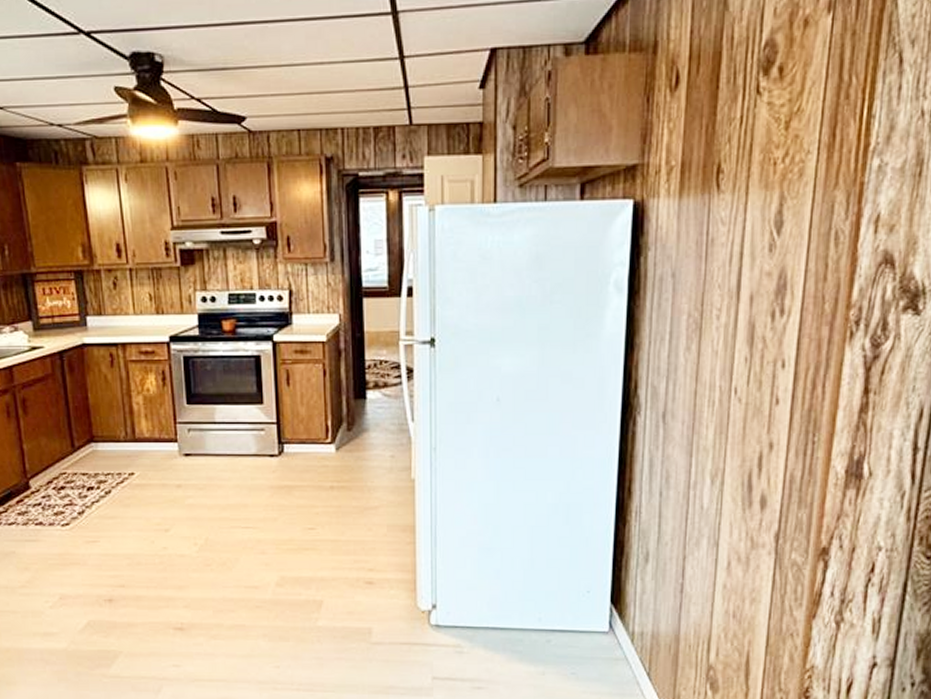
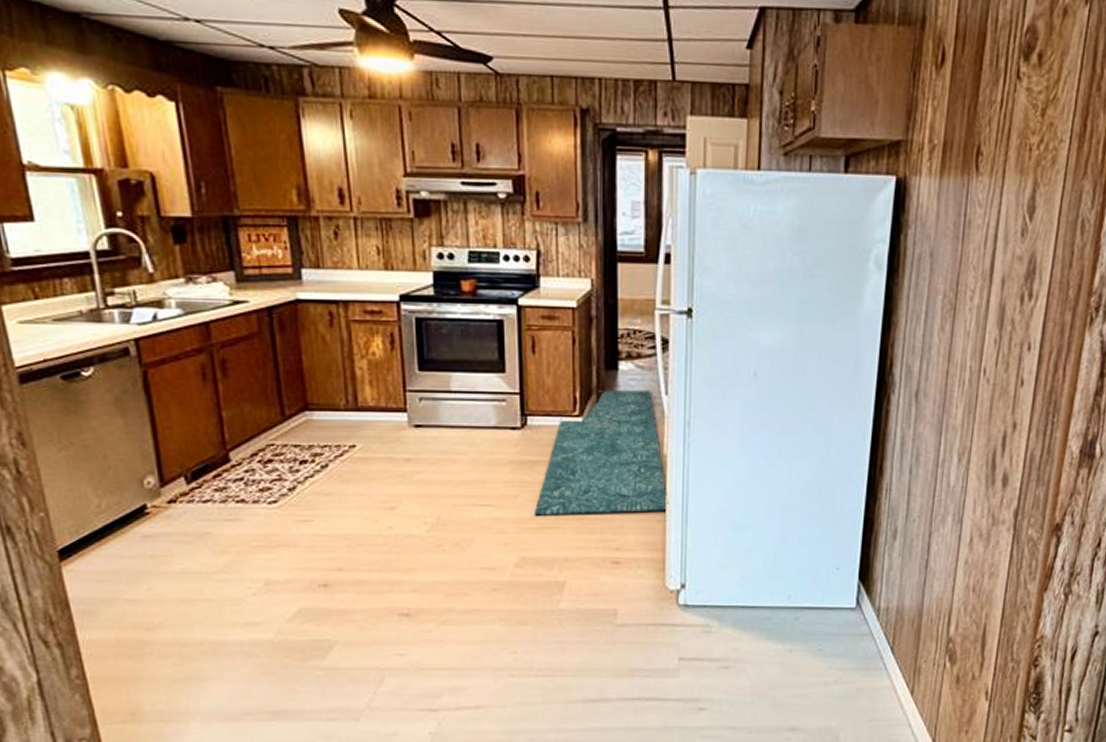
rug: none [292,417,418,538] -> present [533,389,669,516]

